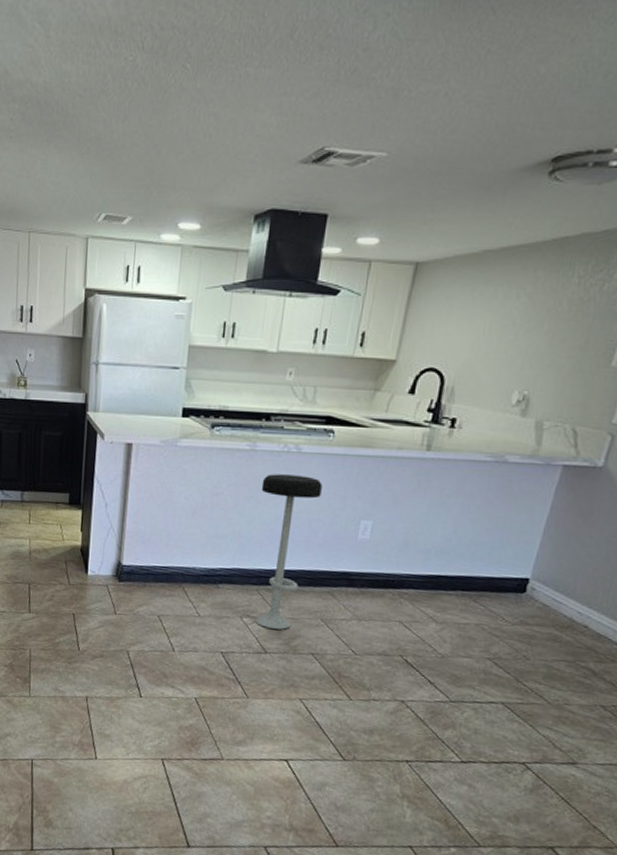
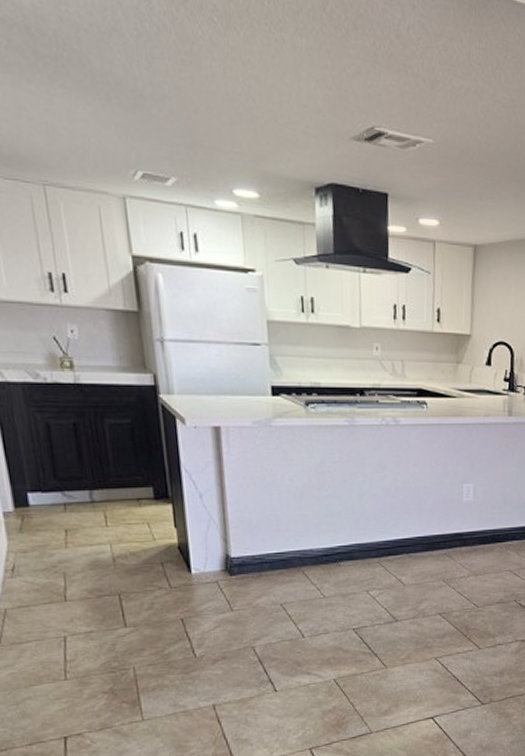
bar stool: present [256,474,322,630] -> none [366,447,424,597]

